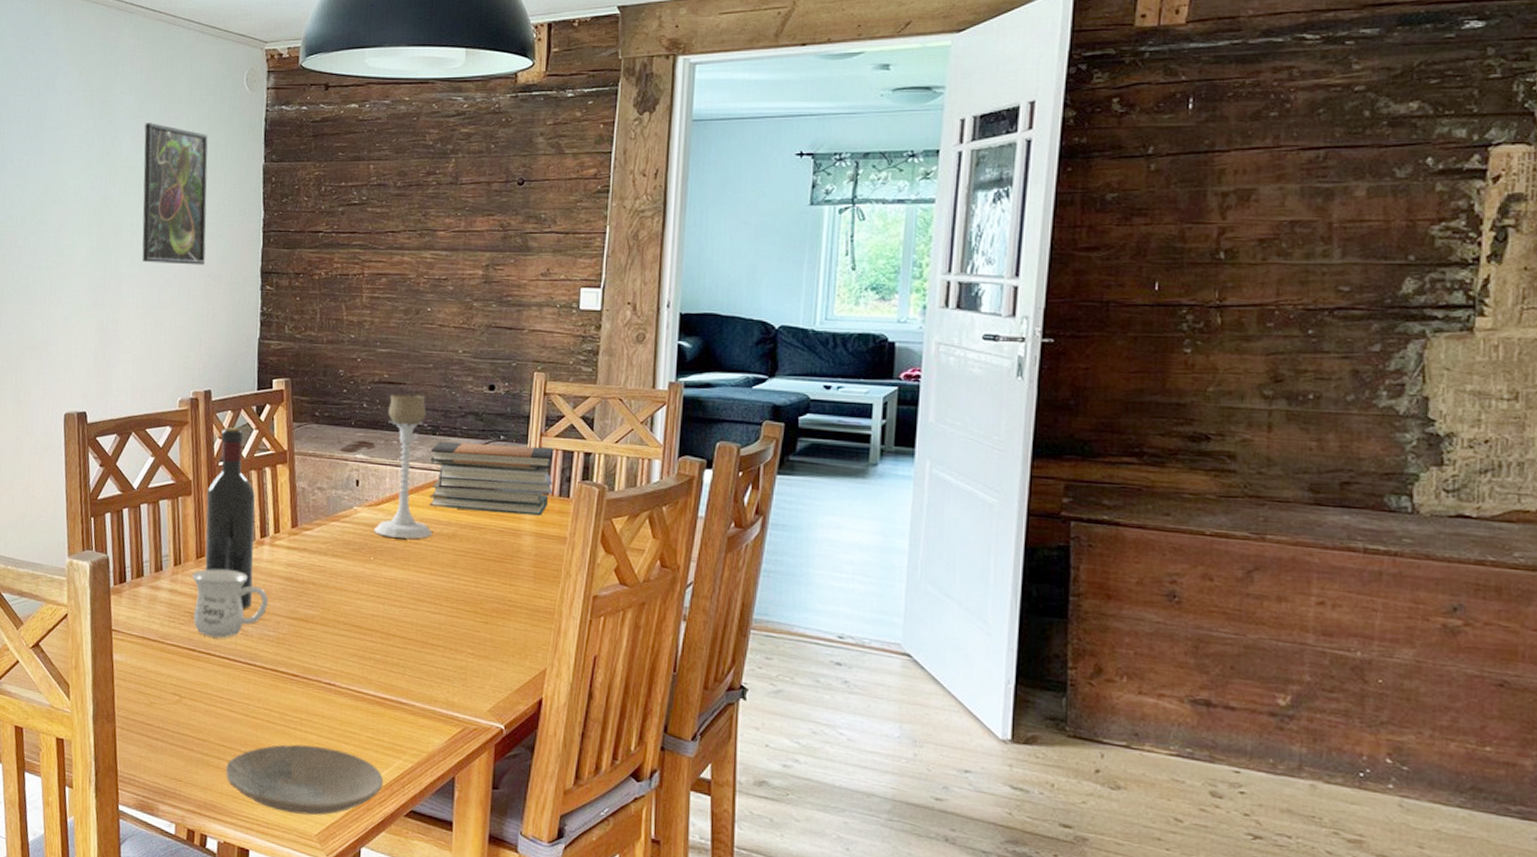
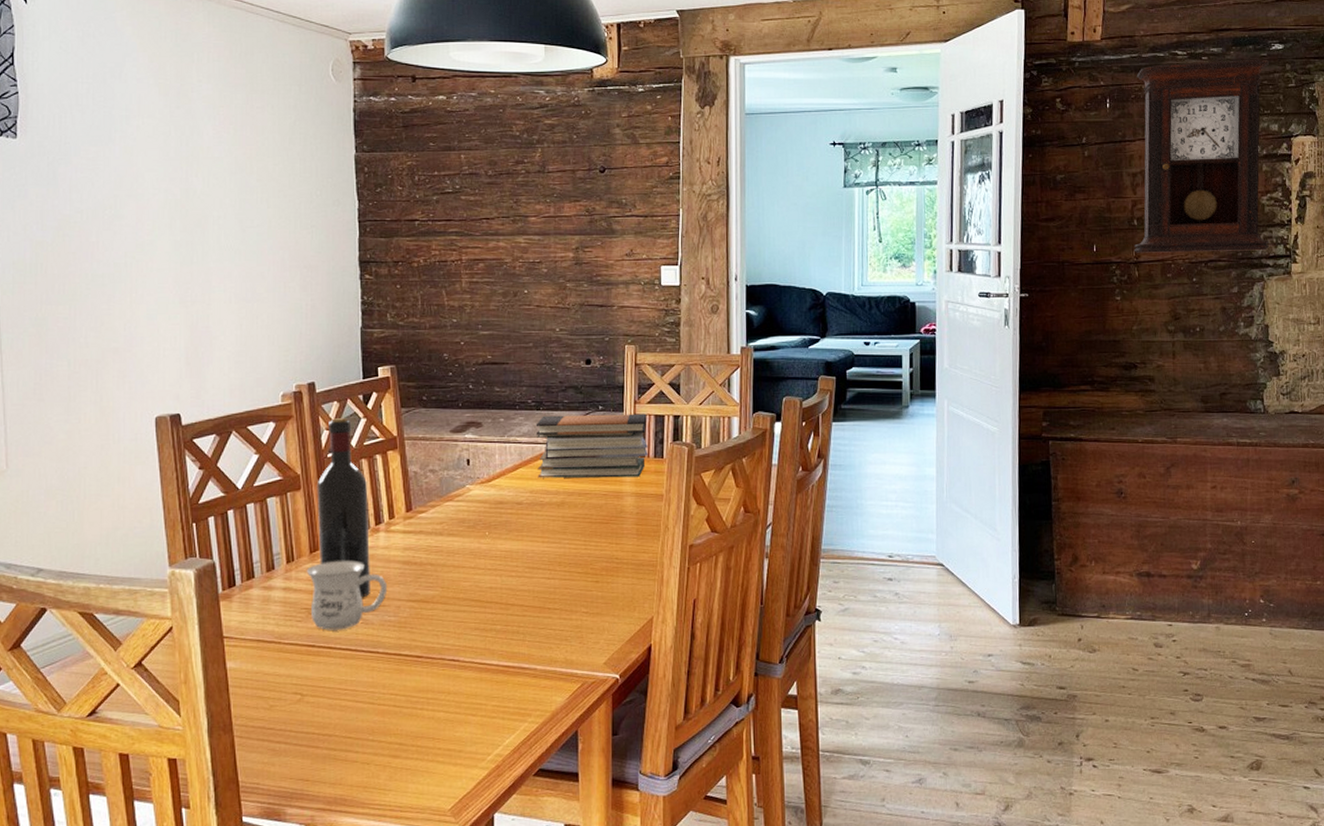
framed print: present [142,123,208,265] -> none [226,112,300,257]
plate: present [226,744,384,816] -> none [355,722,512,793]
candle holder: present [373,394,432,539] -> none [486,373,542,511]
pendulum clock: none [1218,42,1459,298] -> present [1134,59,1270,253]

